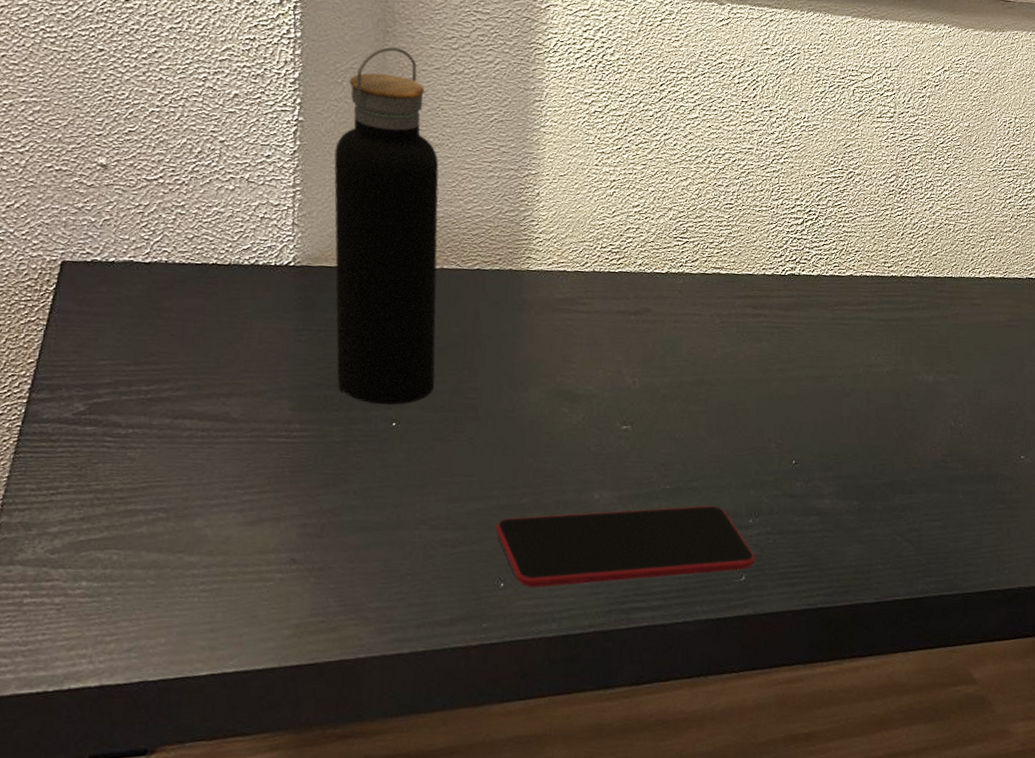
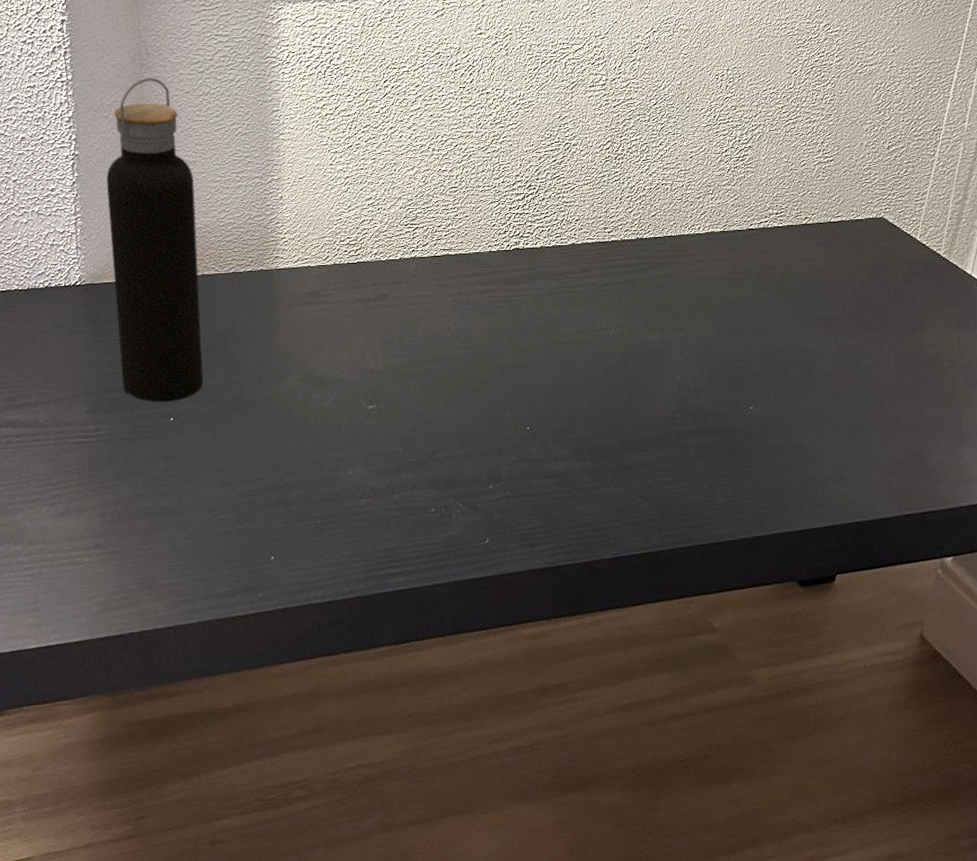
smartphone: present [495,505,755,588] -> none [264,474,497,560]

